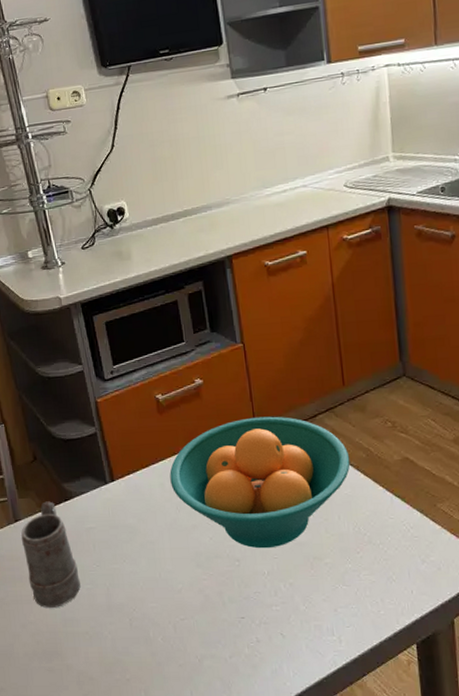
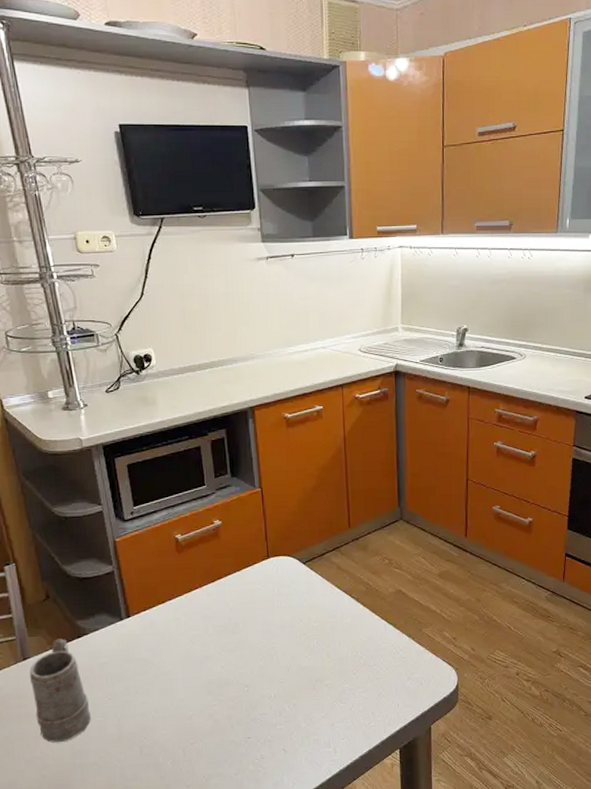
fruit bowl: present [169,416,351,549] -> none [185,555,352,675]

